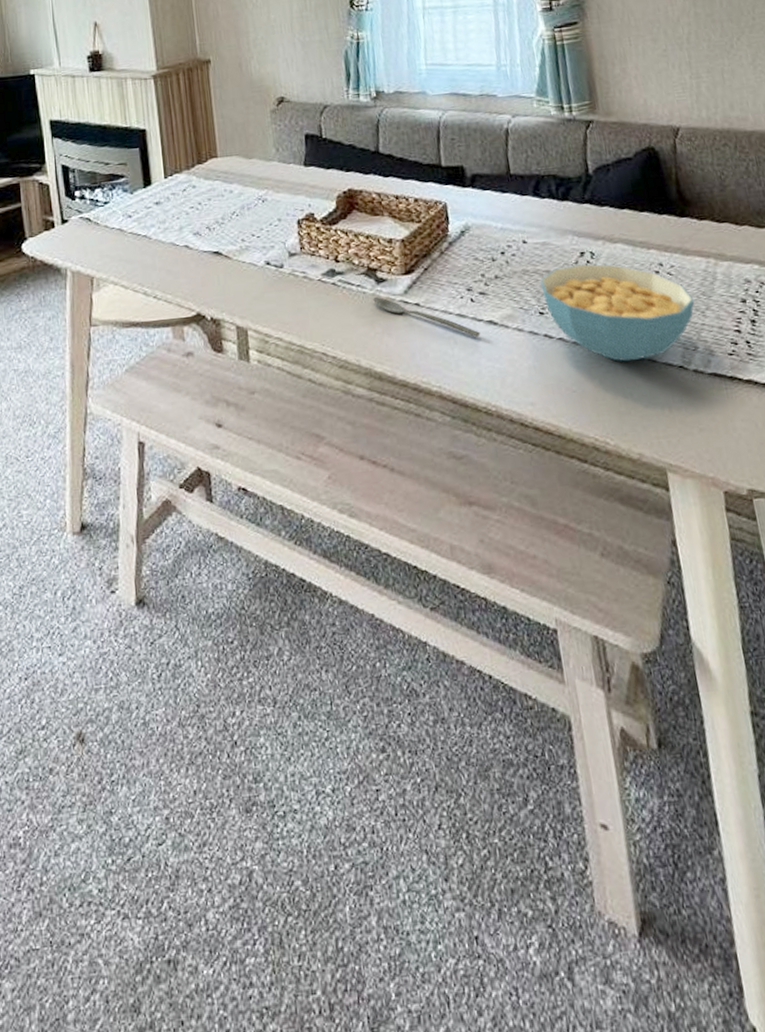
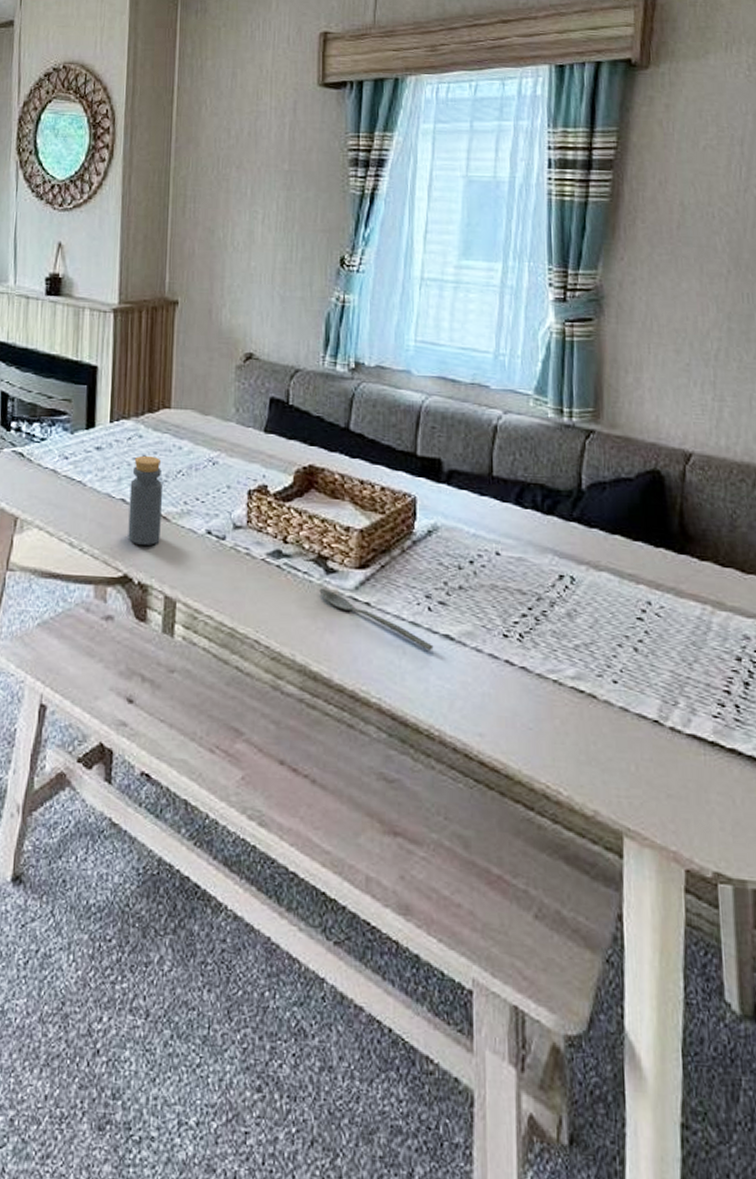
bottle: none [191,202,225,285] -> present [128,455,164,545]
cereal bowl: present [540,264,695,362] -> none [509,588,682,706]

